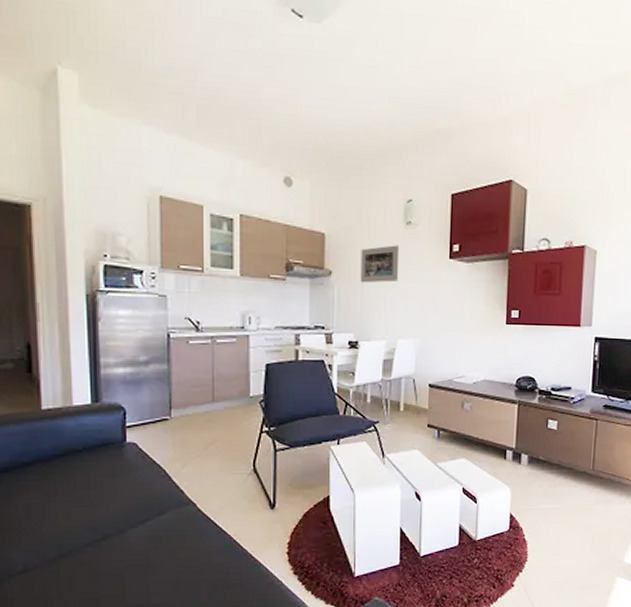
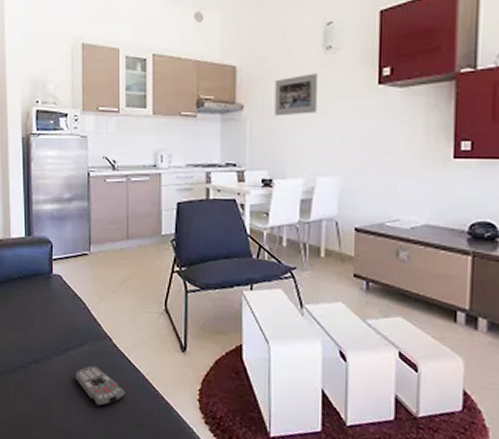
remote control: none [154,533,210,574] -> present [75,365,125,407]

